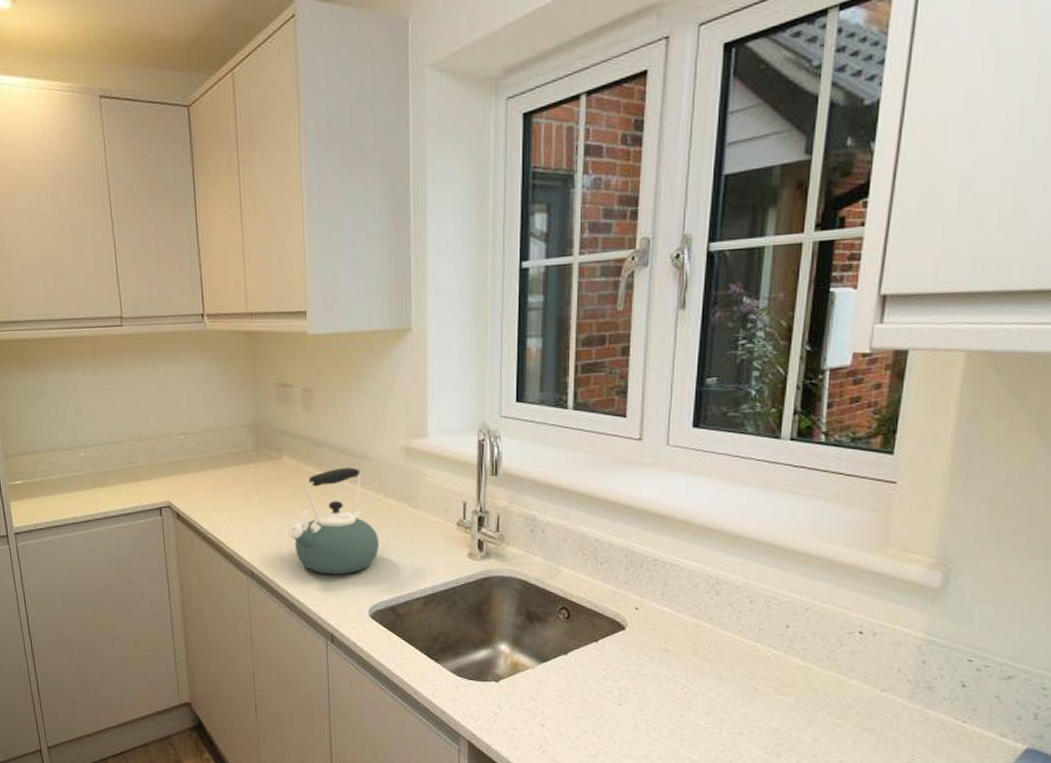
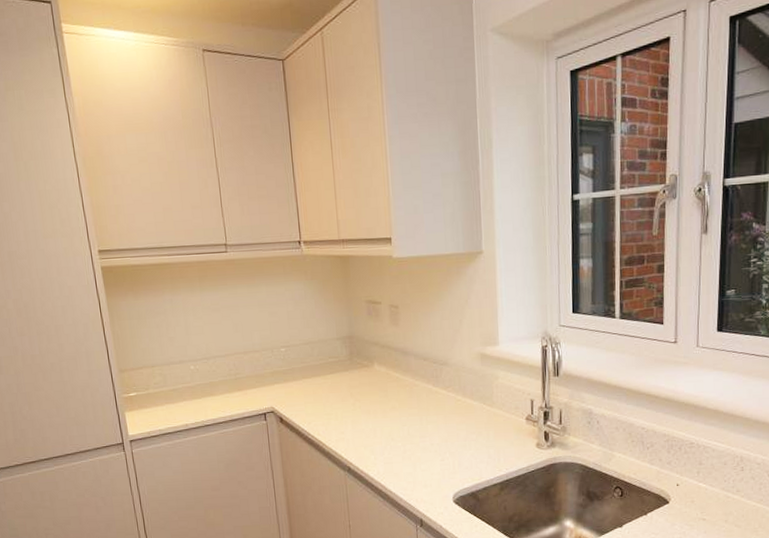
kettle: present [288,467,380,575] -> none [380,372,461,467]

